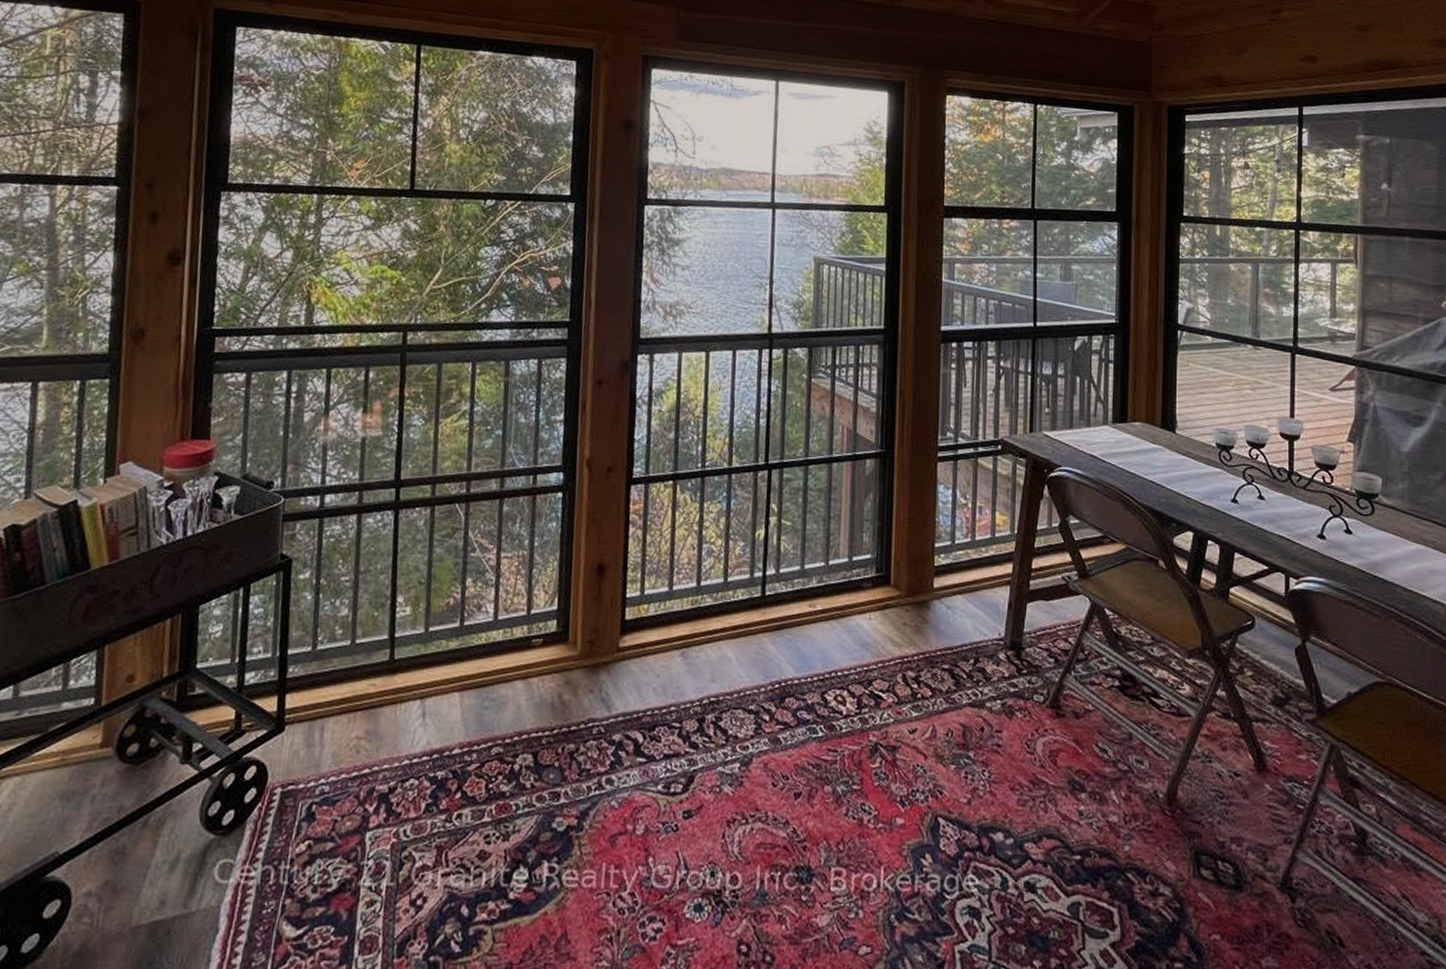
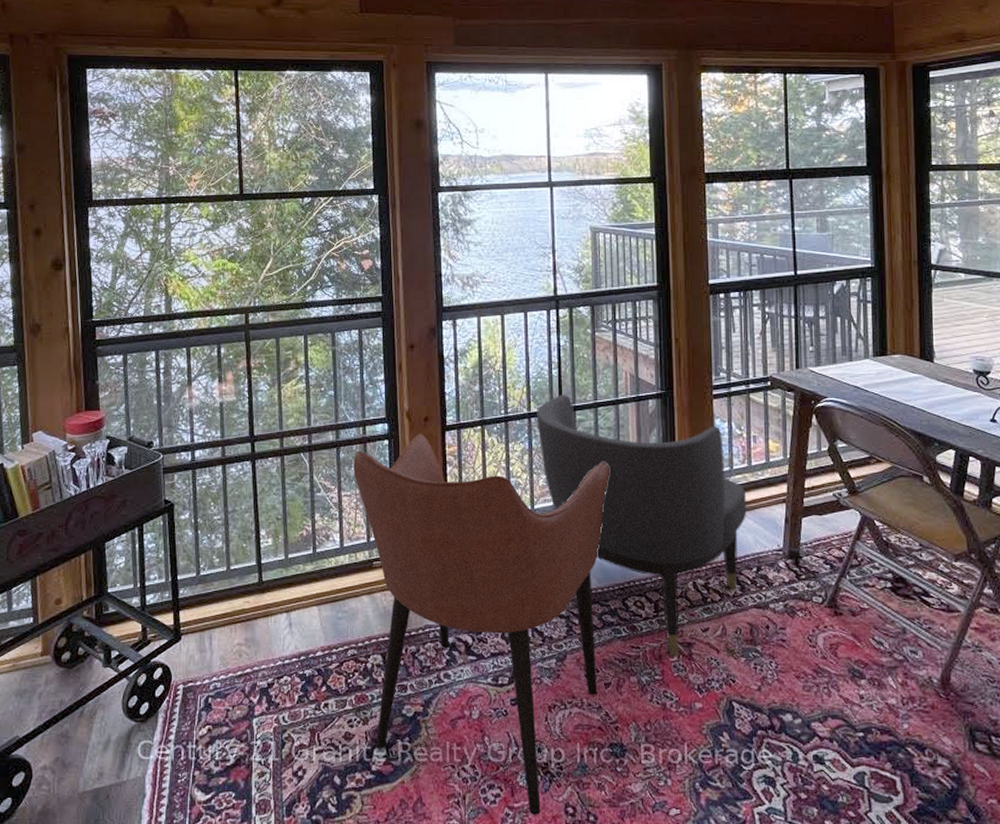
armchair: none [515,486,817,956] -> present [353,433,609,816]
chair: none [738,448,968,762] -> present [537,394,747,657]

